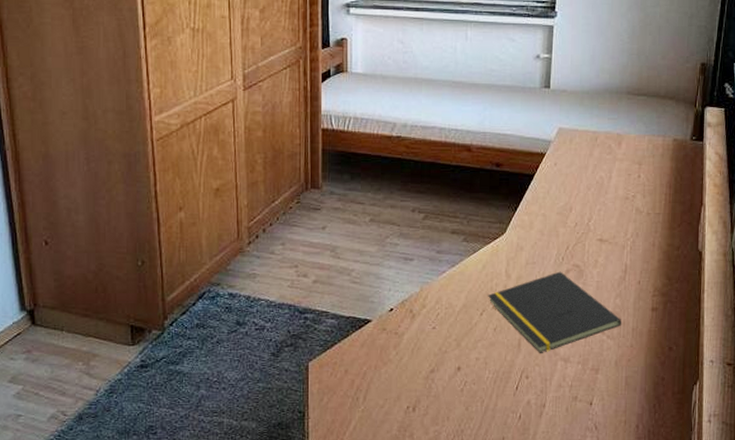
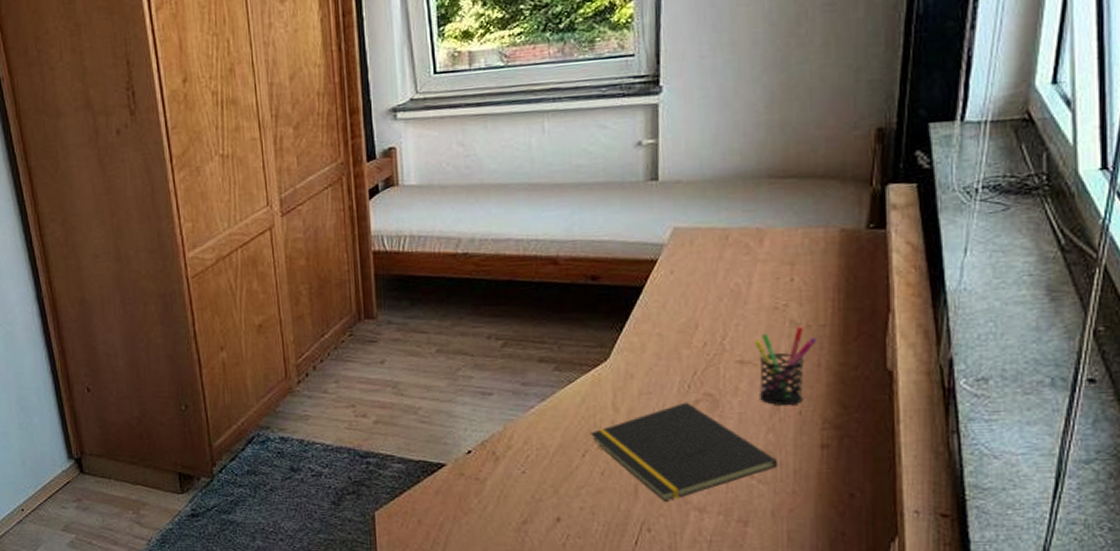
pen holder: none [610,214,654,277] -> present [754,327,818,406]

